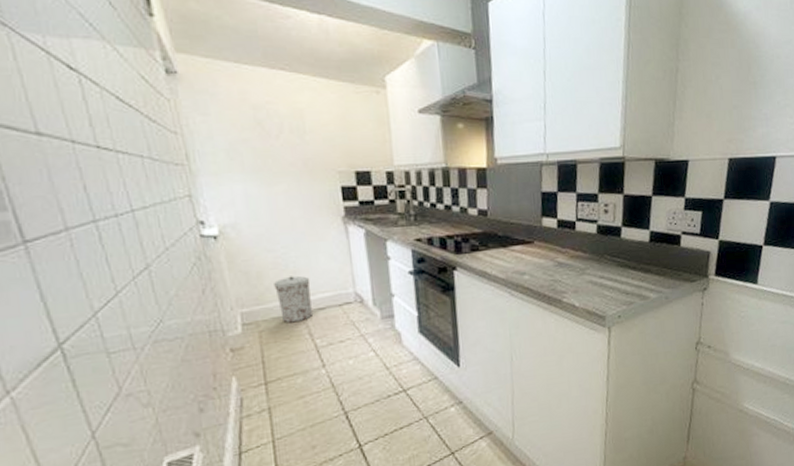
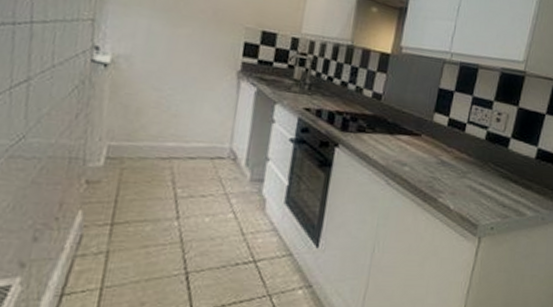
trash can: present [274,275,314,323] -> none [149,118,189,167]

